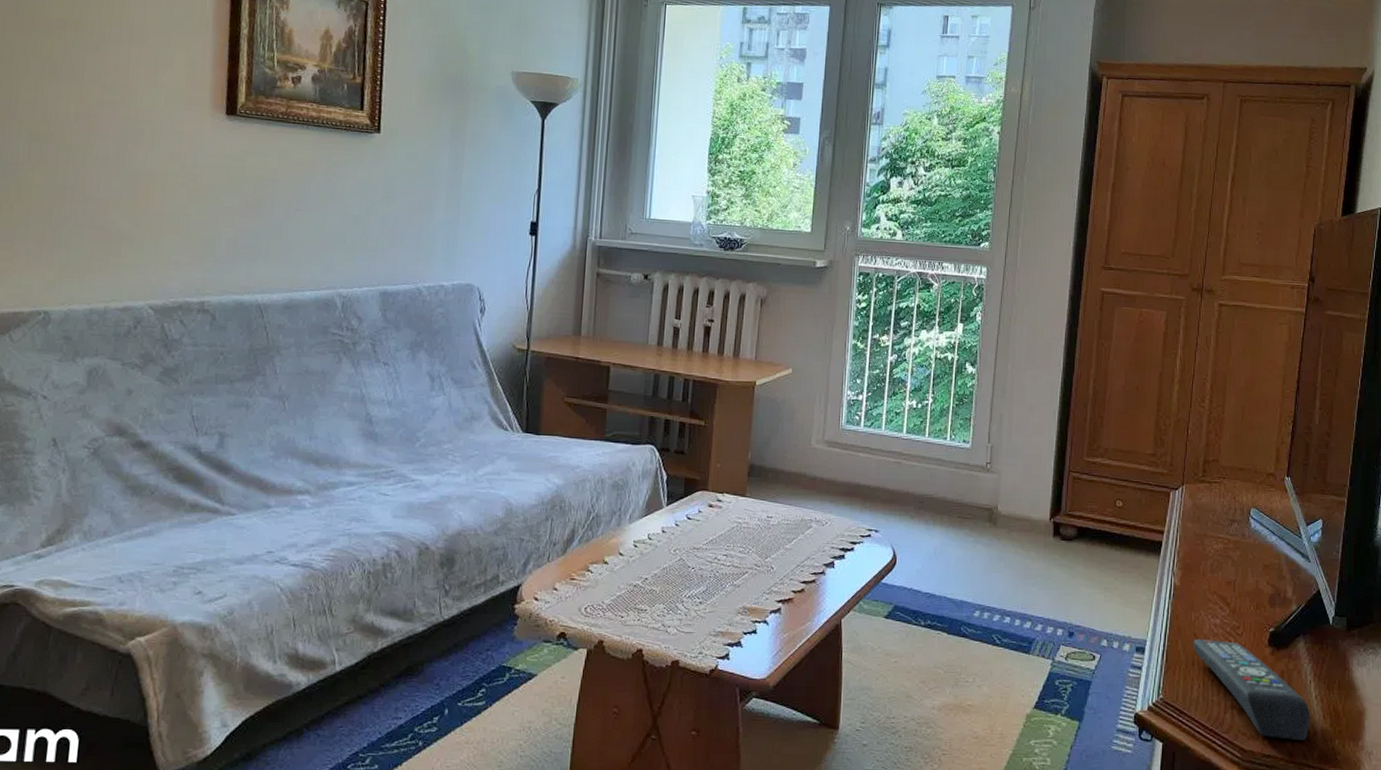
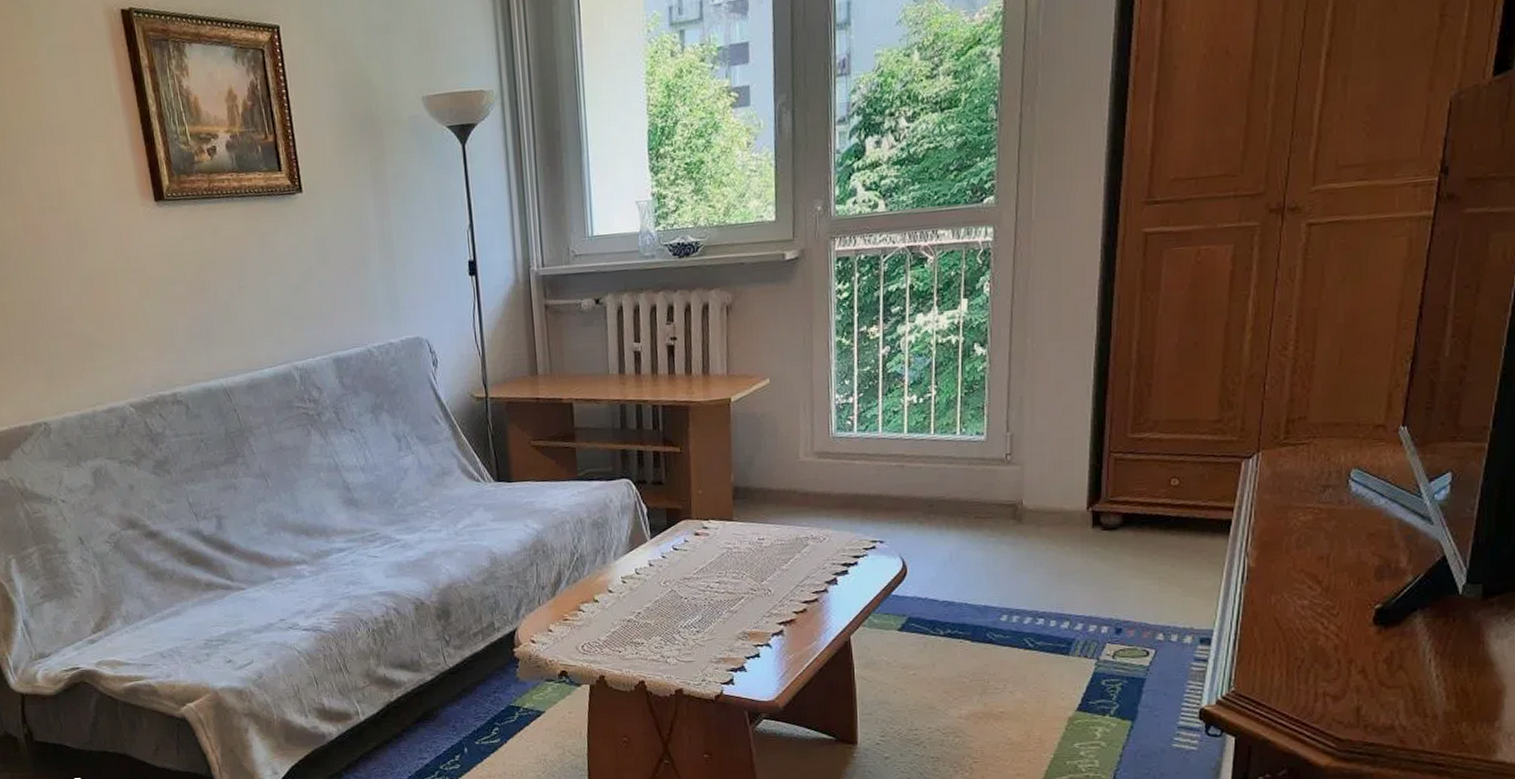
remote control: present [1193,639,1311,740] -> none [1273,623,1429,726]

